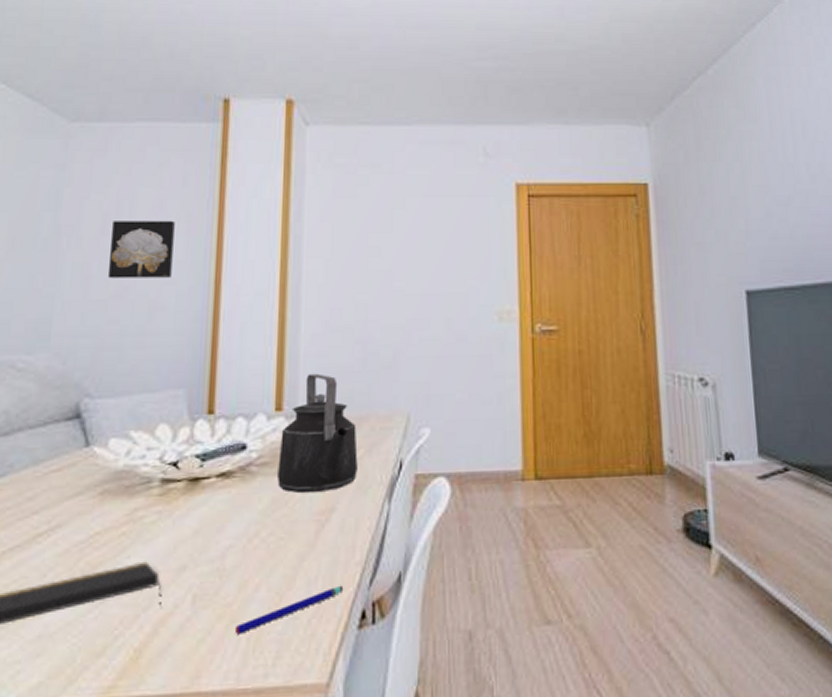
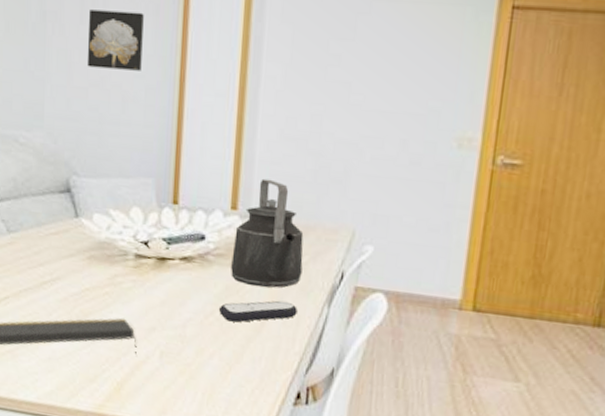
pen: present [236,585,344,635] -> none [193,368,283,389]
remote control: none [264,504,355,540] -> present [218,300,298,323]

